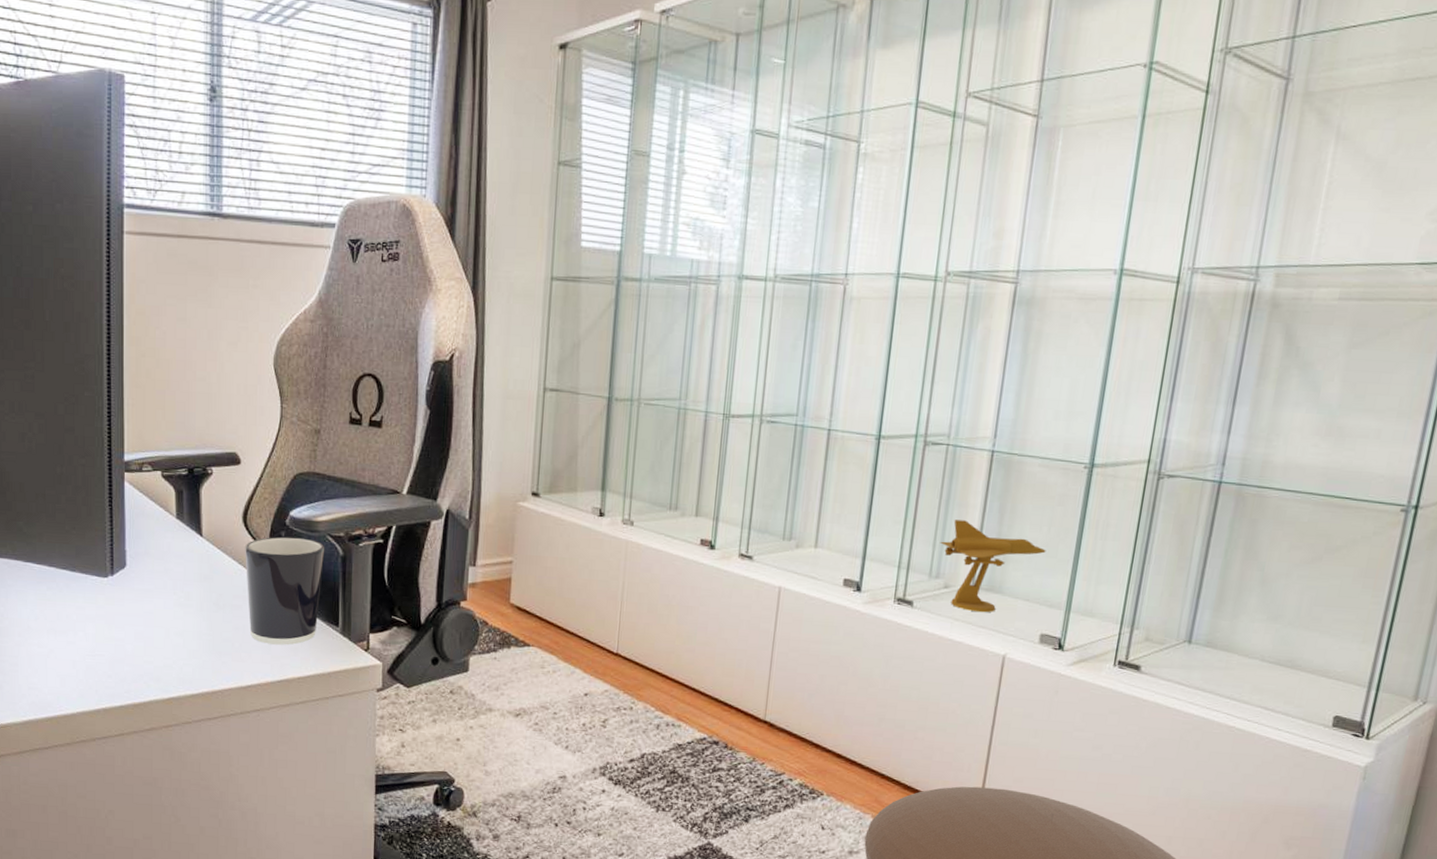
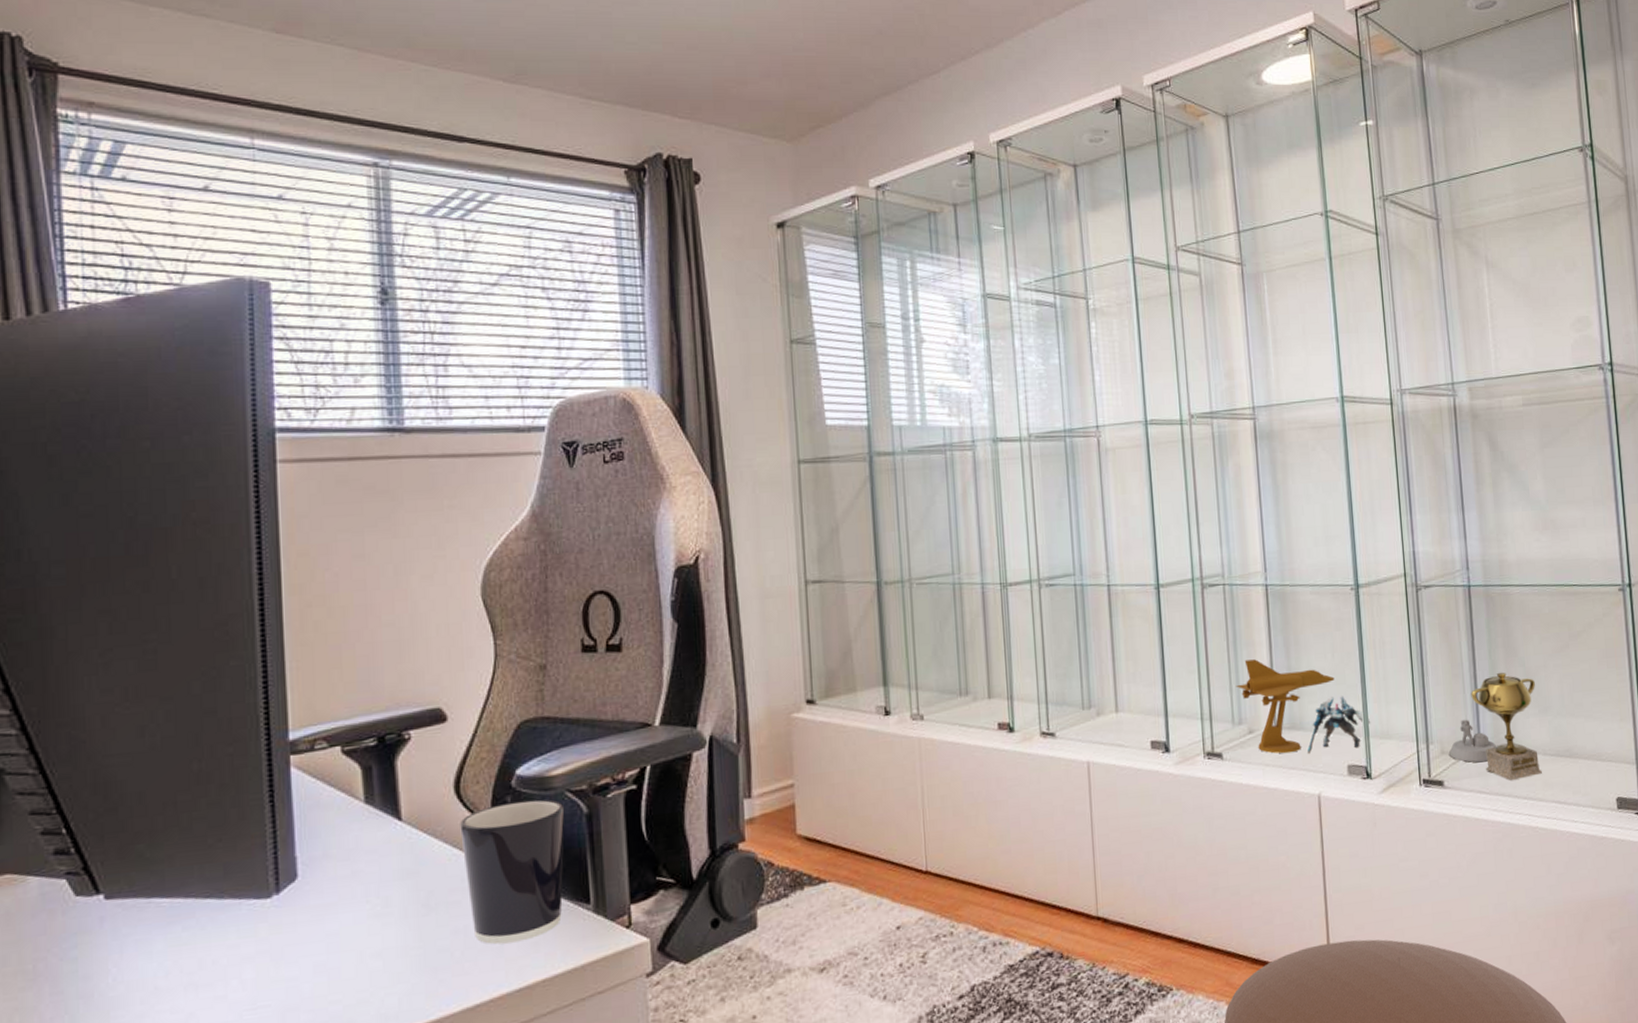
robot figurine: none [1001,568,1076,620] -> present [1307,696,1371,754]
astronaut figurine: none [1153,612,1209,656] -> present [1448,719,1496,763]
trophy: none [1191,572,1271,679] -> present [1471,672,1542,780]

